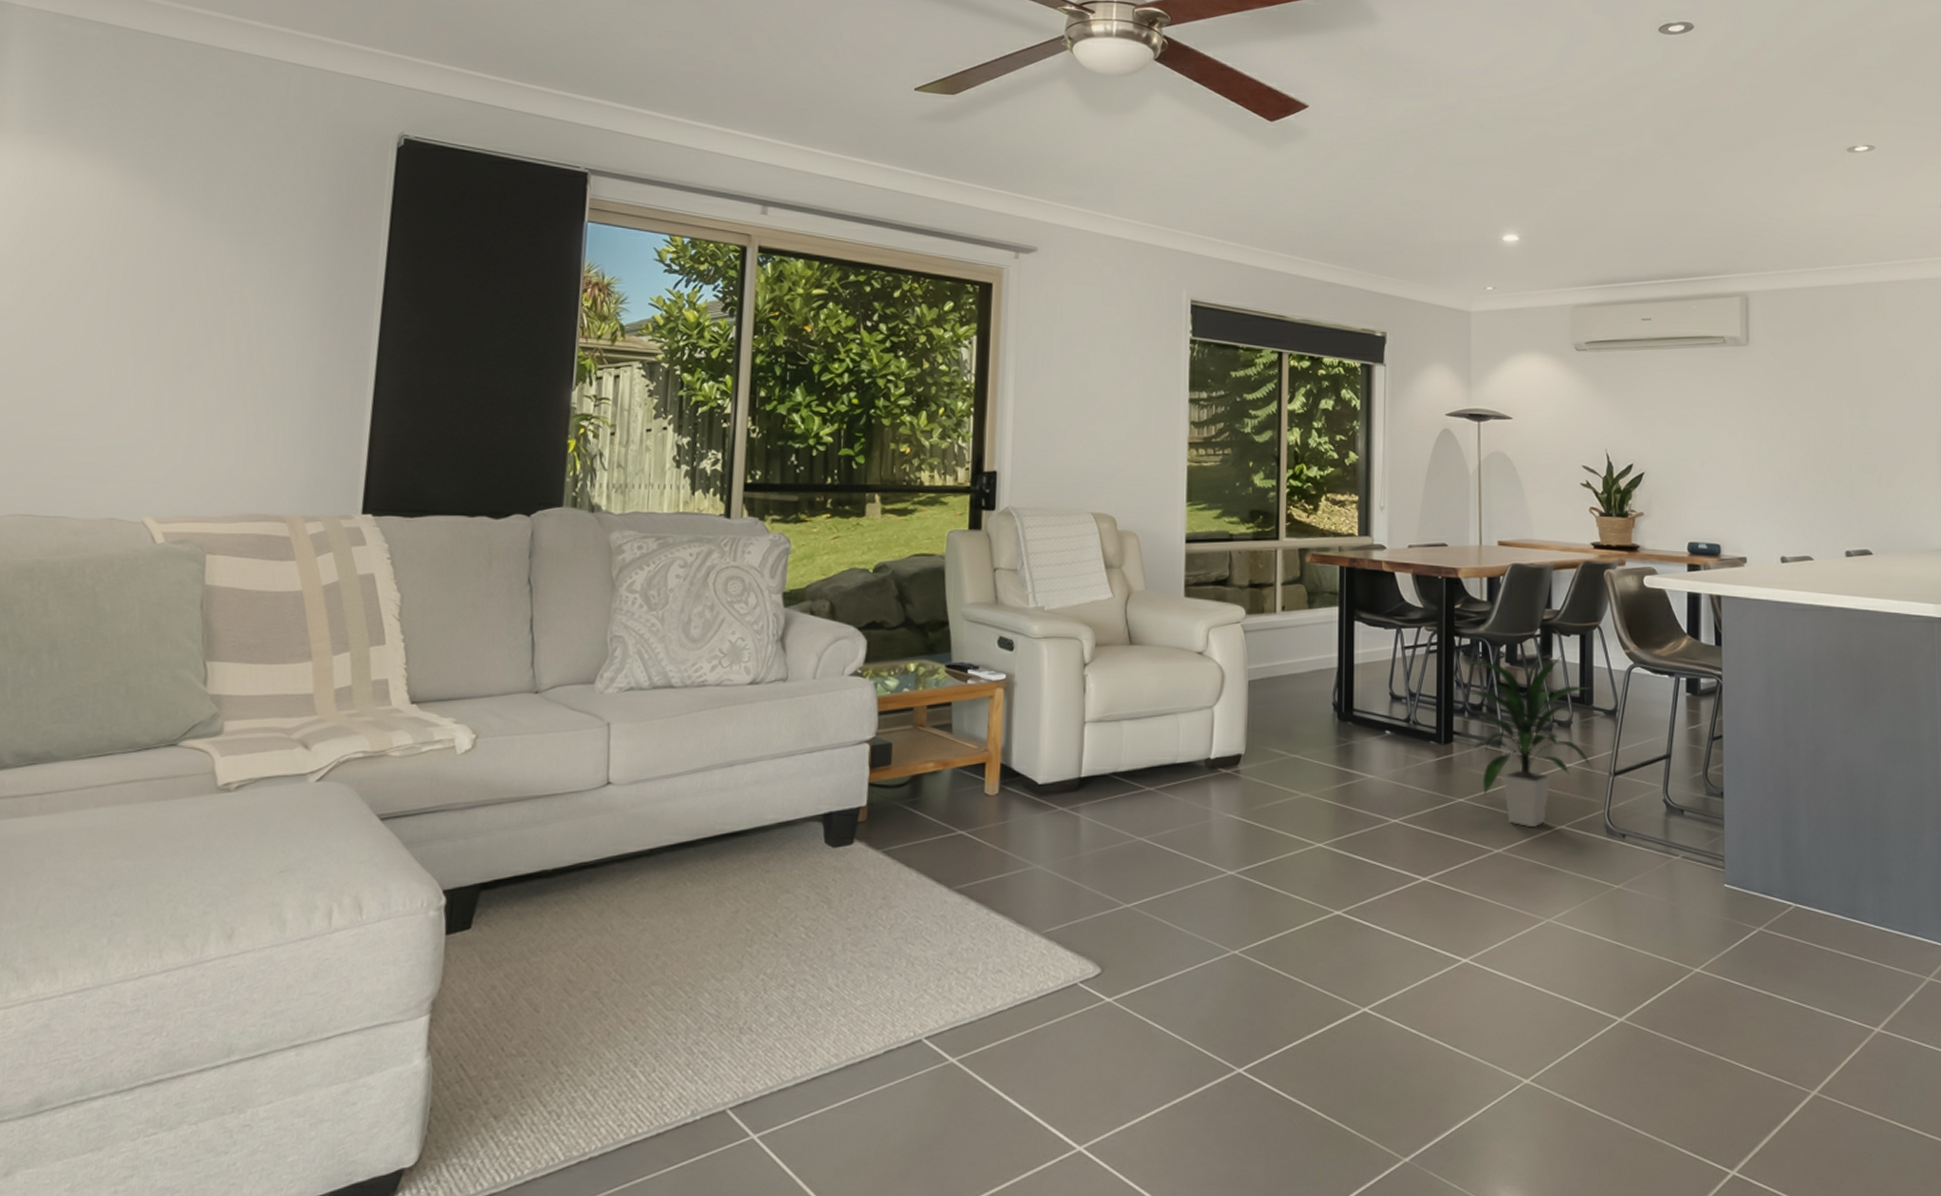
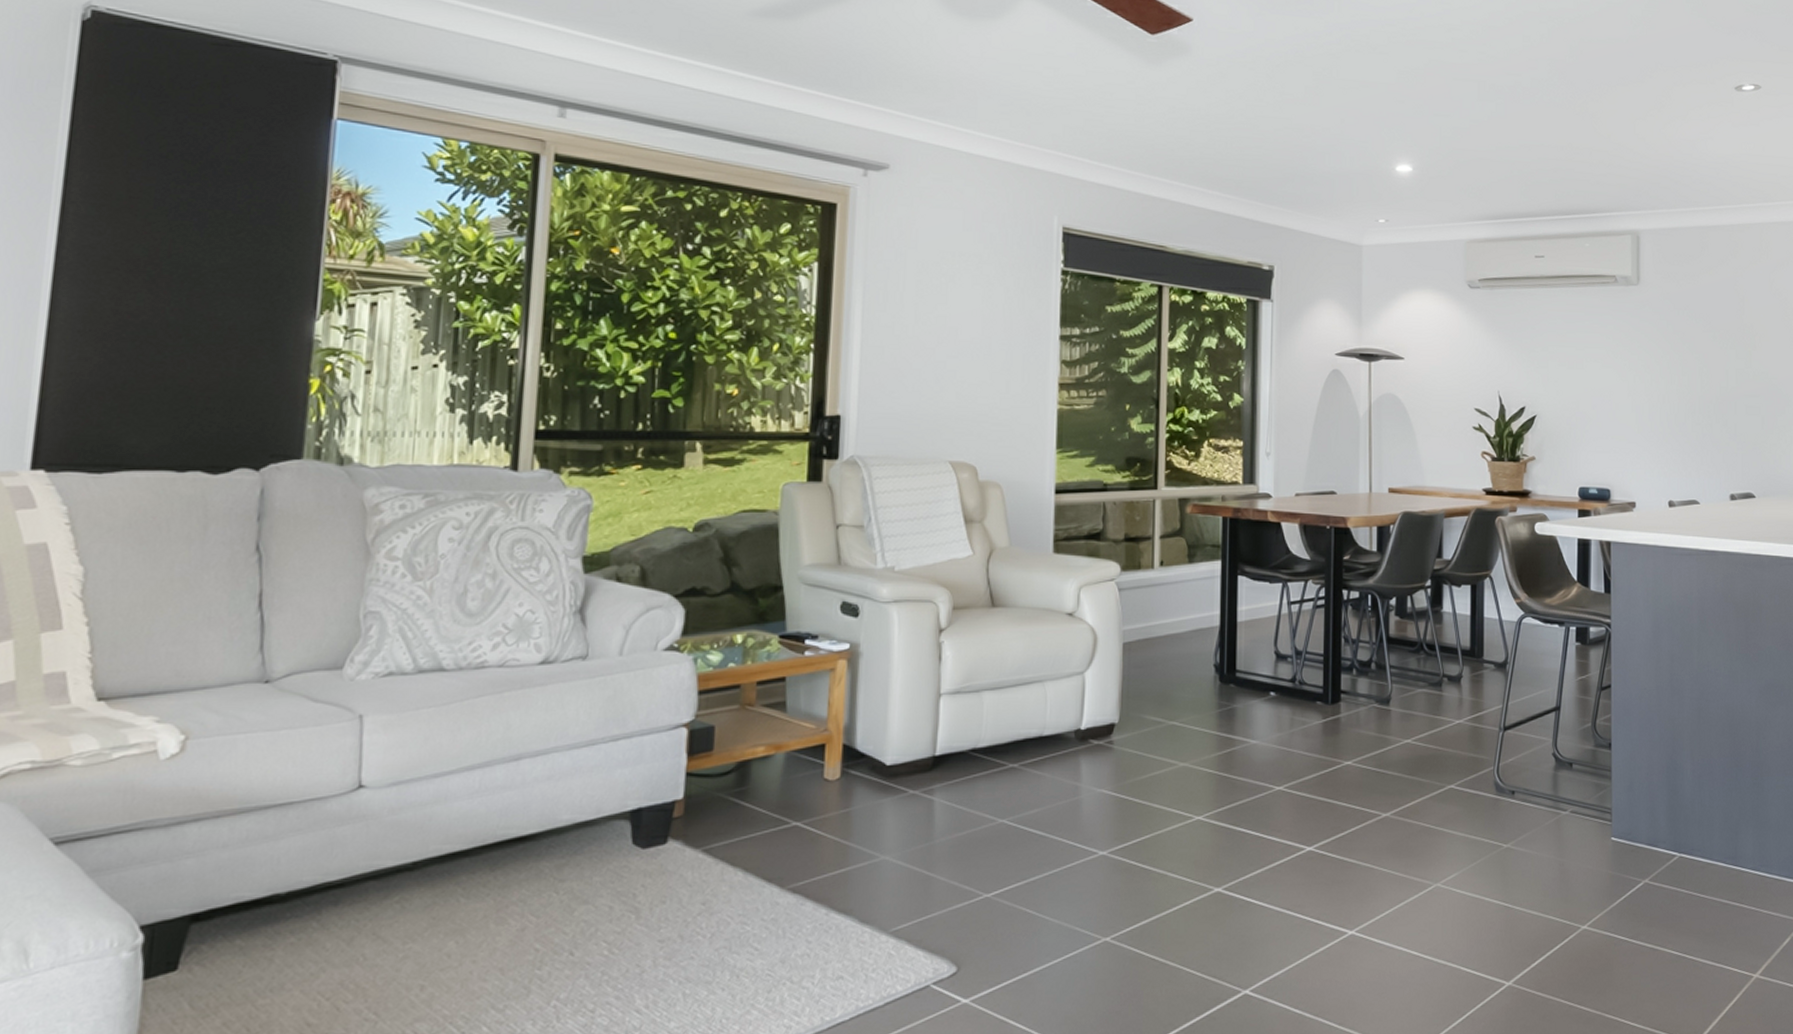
indoor plant: present [1465,653,1595,828] -> none [1354,605,1485,789]

